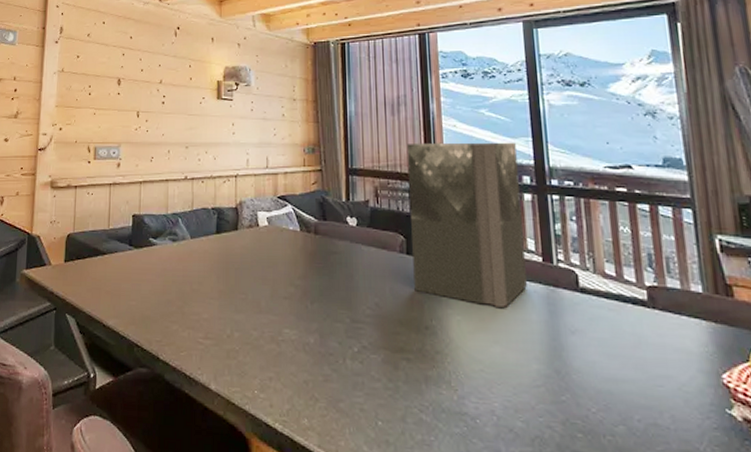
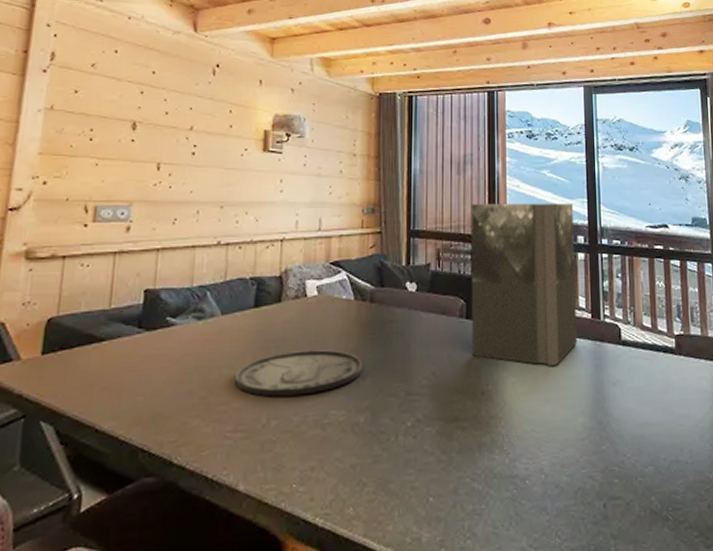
plate: none [204,274,310,313] -> present [235,350,363,397]

